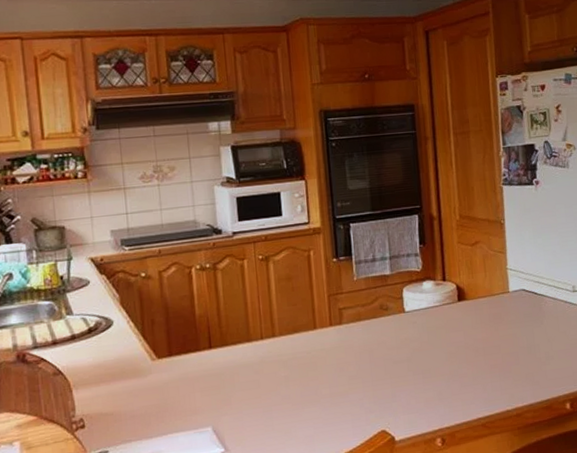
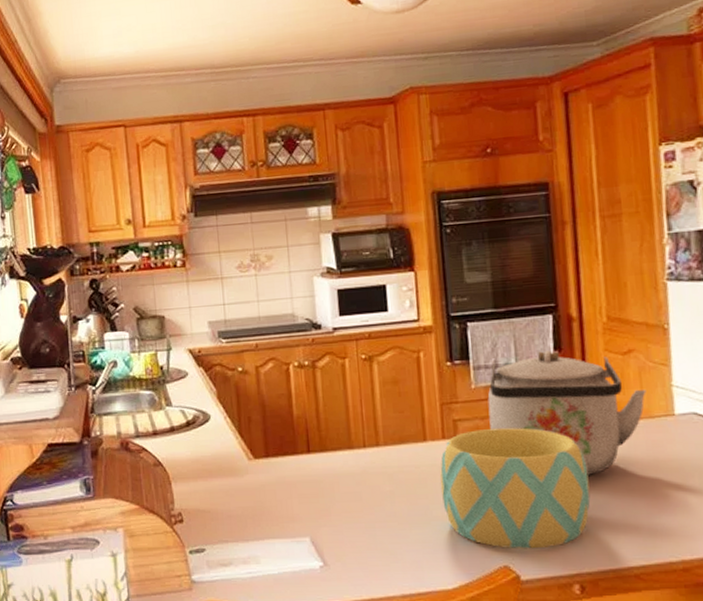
bowl: none [328,311,449,415] -> present [440,428,591,549]
kettle: none [367,245,489,347] -> present [487,350,647,475]

